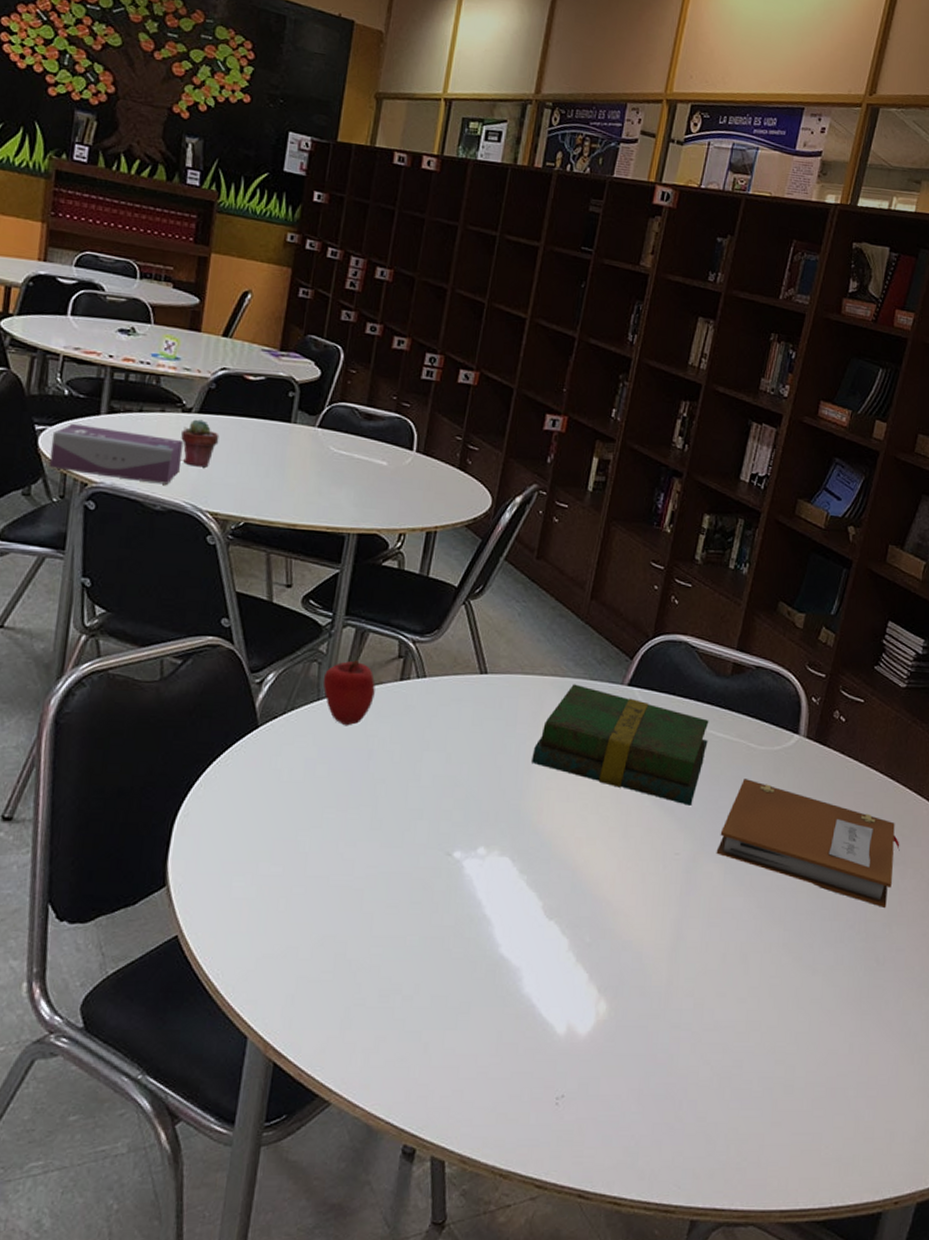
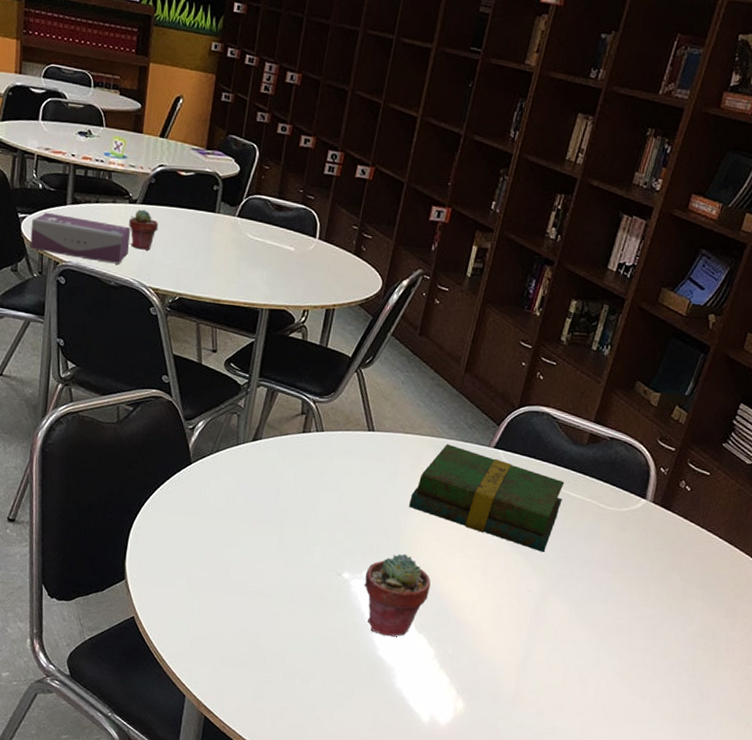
apple: present [322,660,375,726] -> none [241,414,283,467]
potted succulent: none [479,821,561,928] -> present [364,554,431,637]
notebook: present [716,779,900,907] -> none [563,533,732,652]

